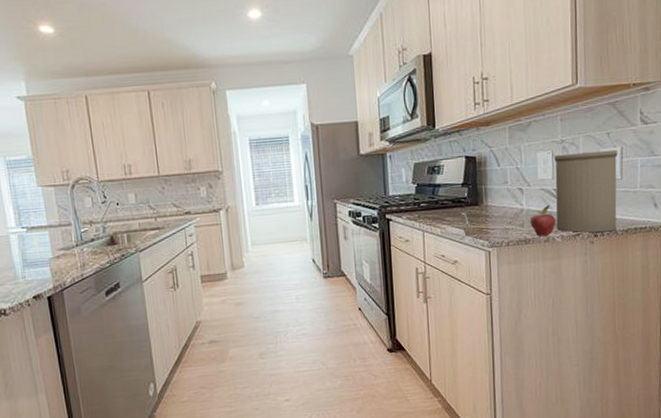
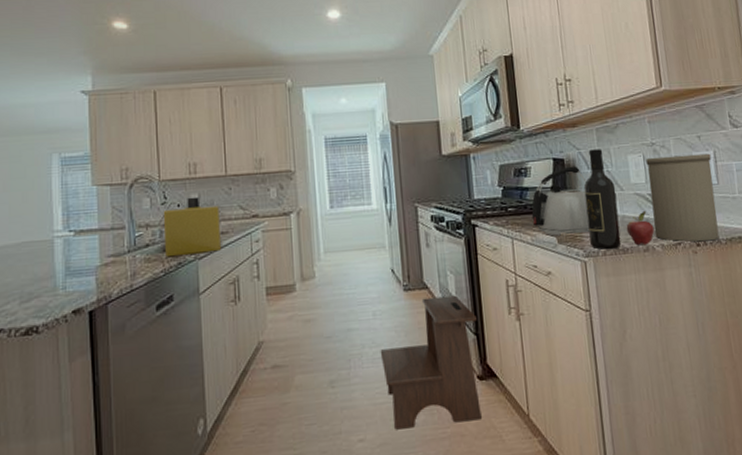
soap dispenser: none [104,196,160,251] -> present [163,196,222,258]
step stool: none [303,281,390,392] -> present [380,295,482,430]
kettle: none [442,163,496,229] -> present [531,166,590,236]
wine bottle: none [493,146,524,240] -> present [583,149,622,249]

